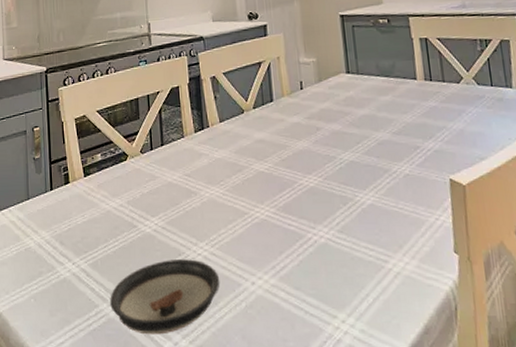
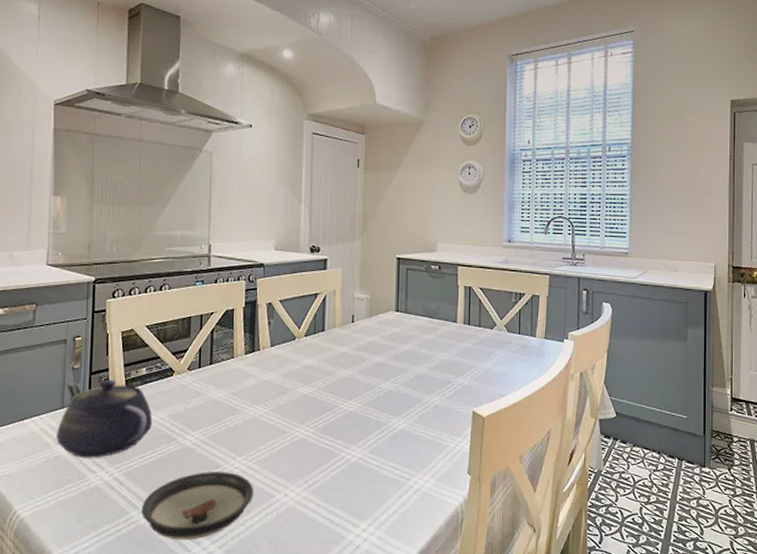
teapot: none [25,167,112,250] -> present [56,379,153,458]

